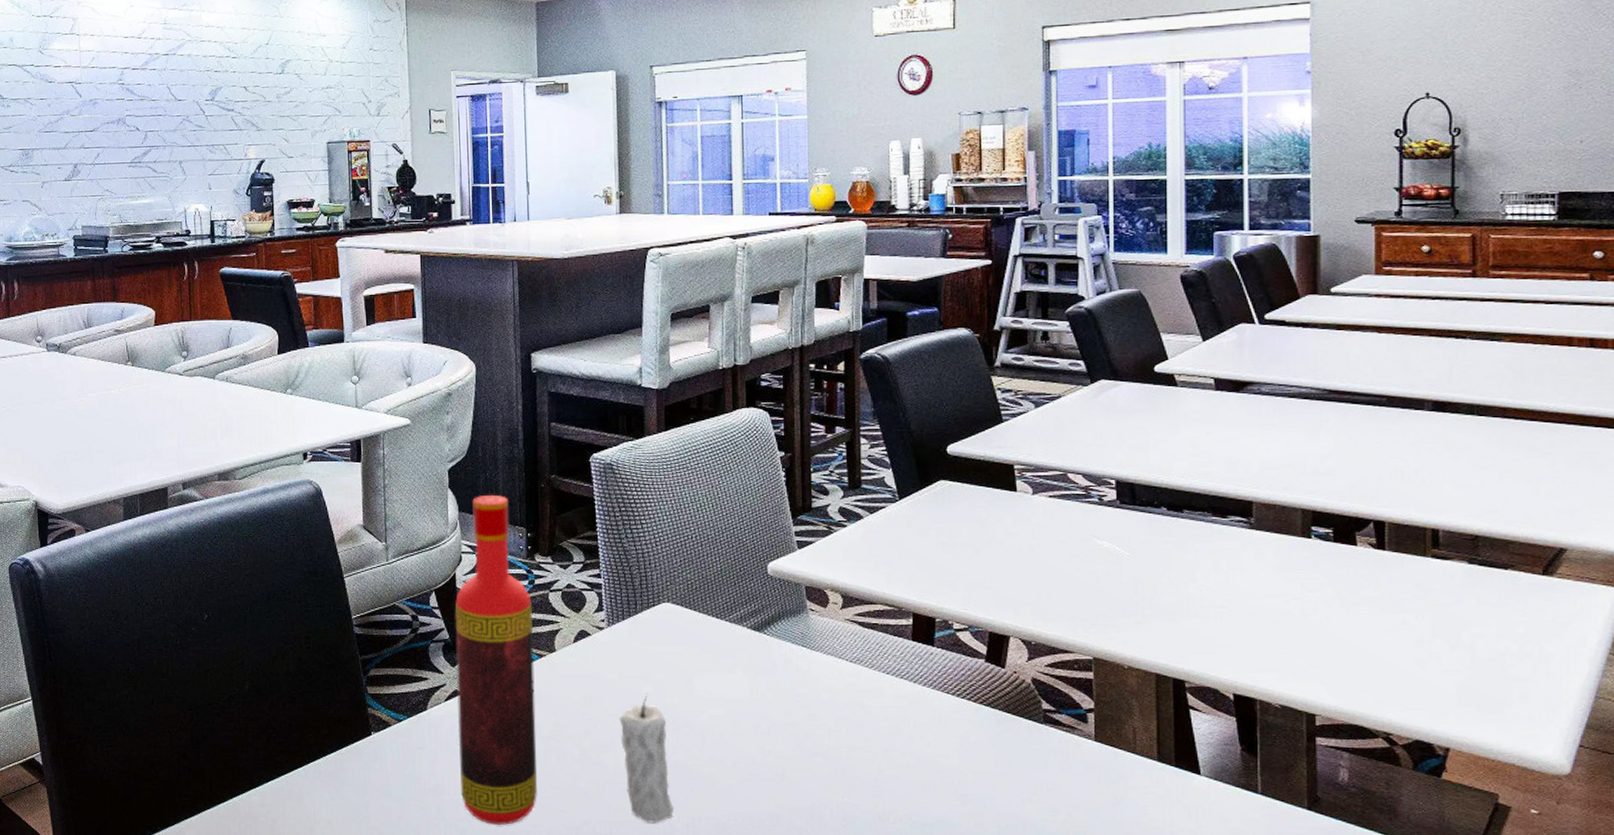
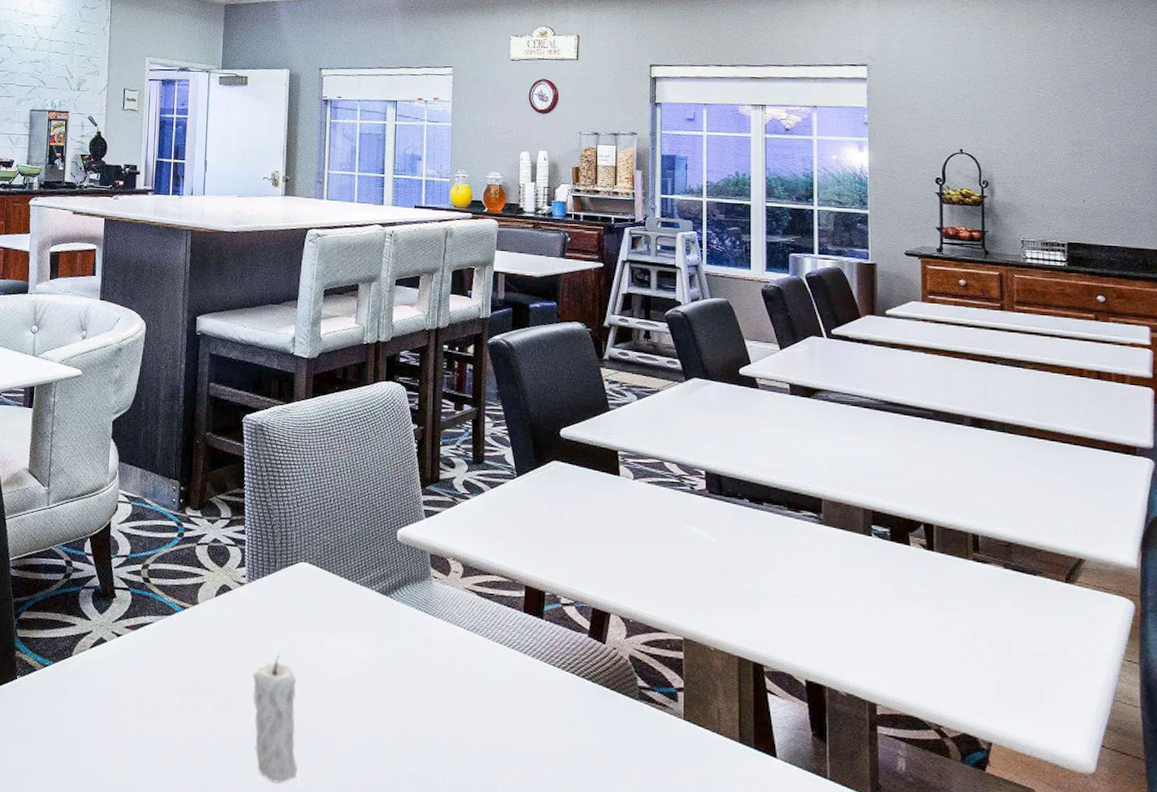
bottle: present [455,494,538,826] -> none [97,447,180,779]

